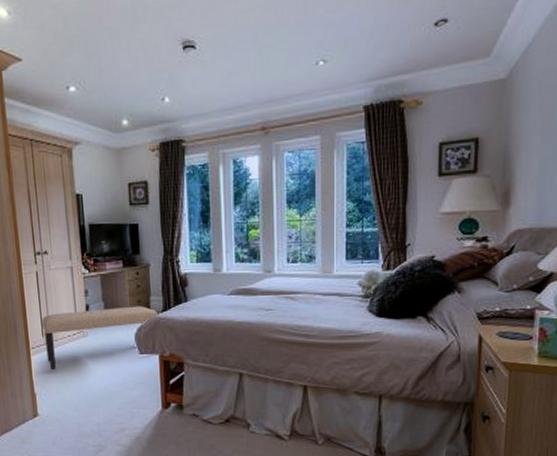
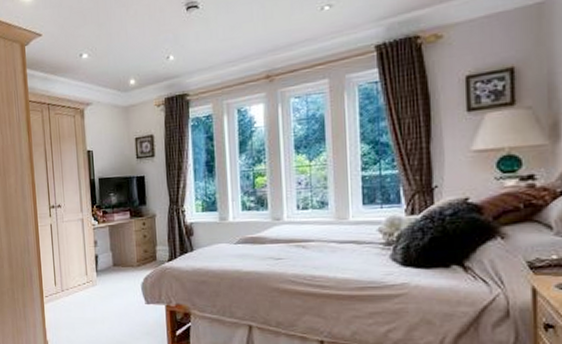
bench: present [42,306,158,371] -> none [55,255,164,319]

